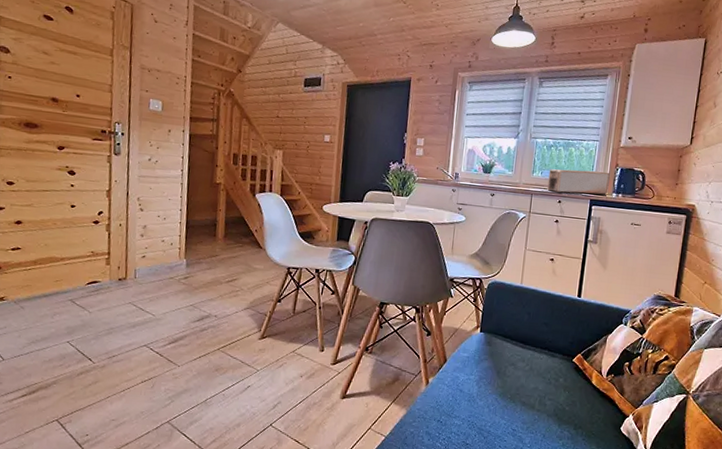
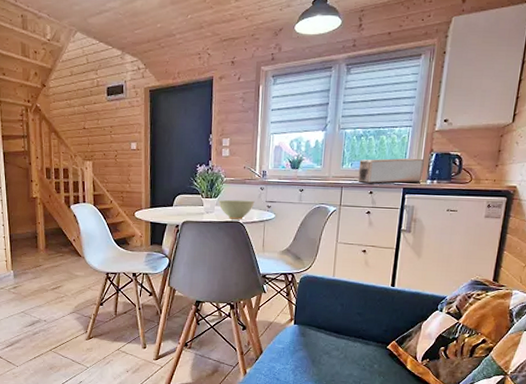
bowl: none [409,199,446,220] -> present [218,199,255,220]

